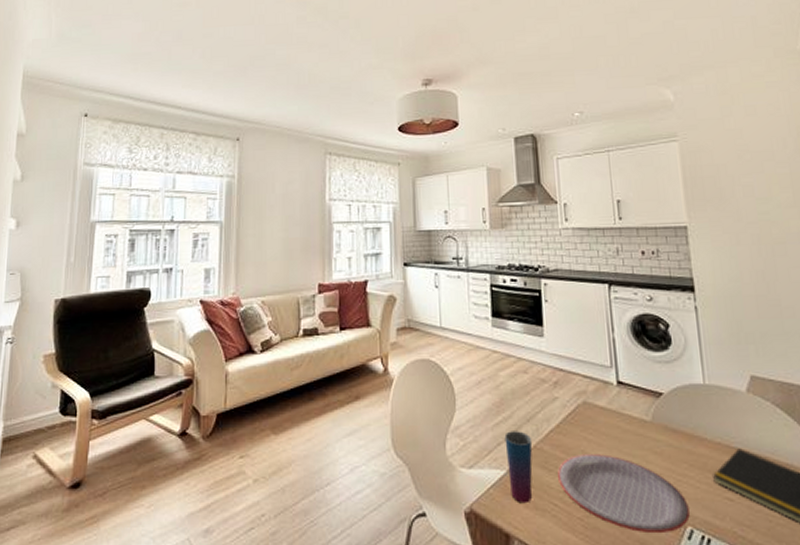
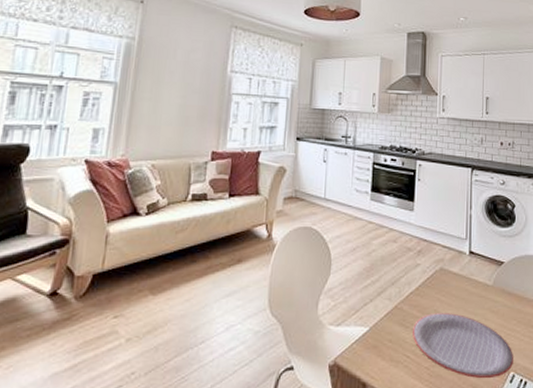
cup: present [504,431,533,504] -> none [370,293,395,356]

